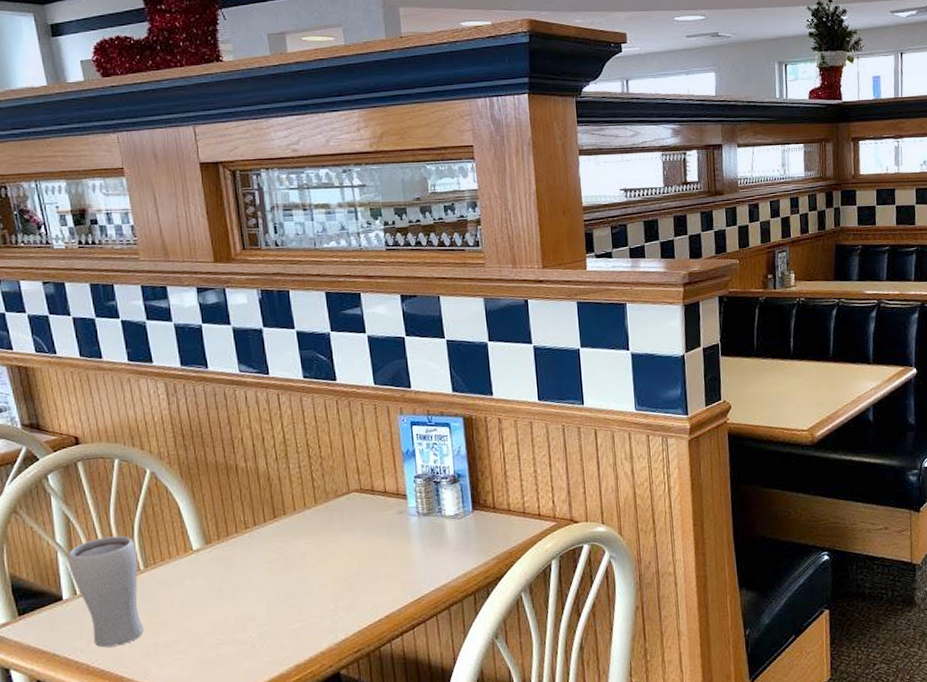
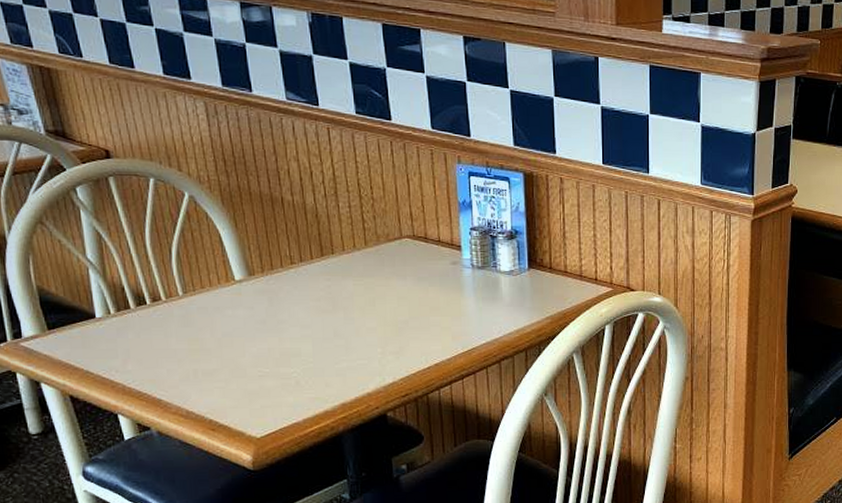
drinking glass: present [68,535,144,648] -> none [101,258,183,369]

